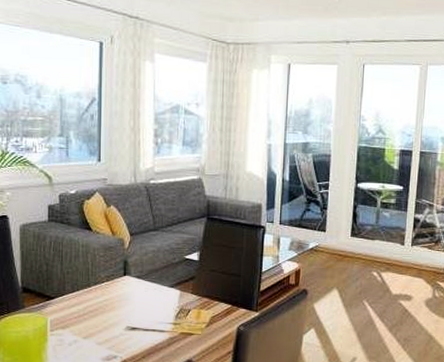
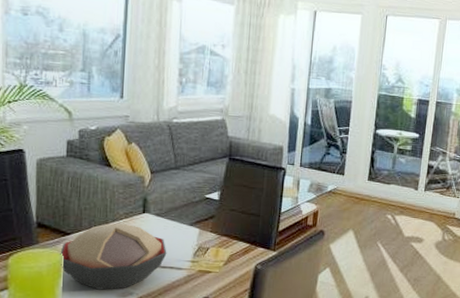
decorative bowl: none [45,287,149,354] -> present [60,223,167,290]

